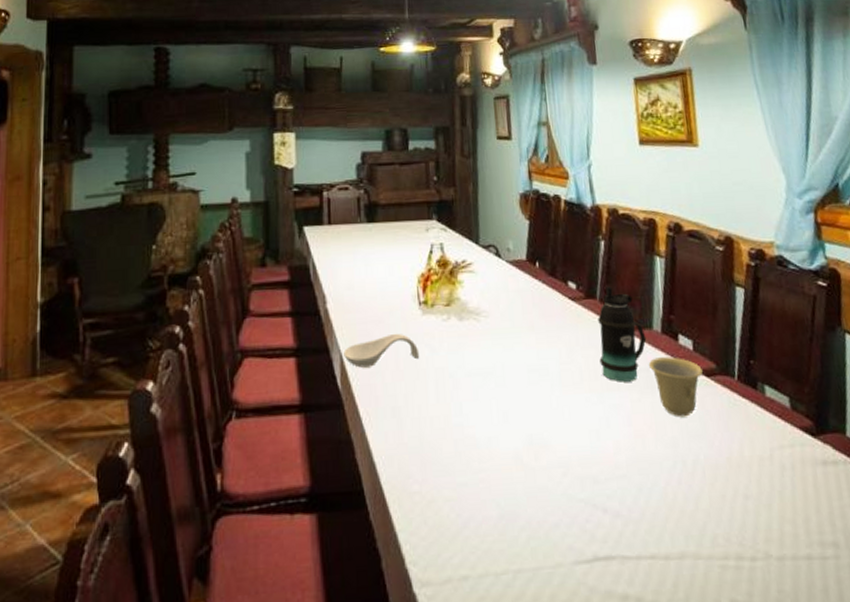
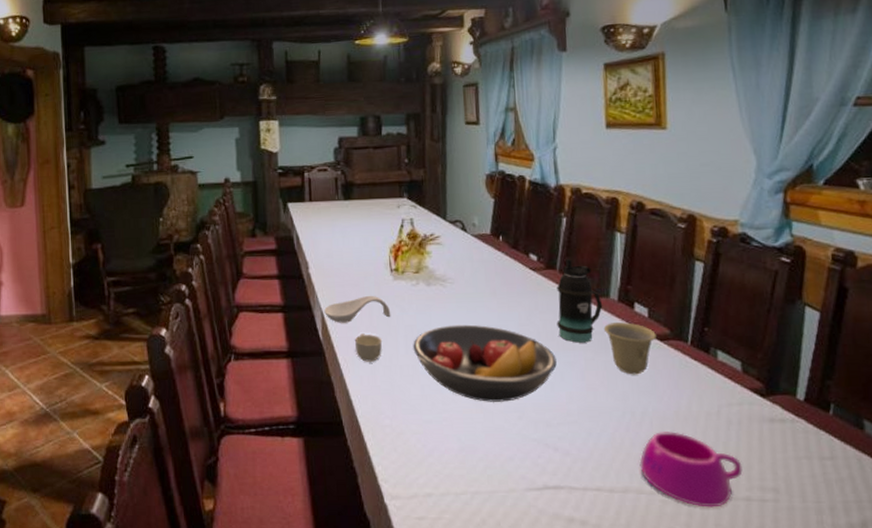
cup: none [378,379,410,414] -> present [354,333,383,362]
fruit bowl: none [444,364,602,458] -> present [413,324,557,403]
bowl: none [694,481,801,571] -> present [639,432,743,508]

